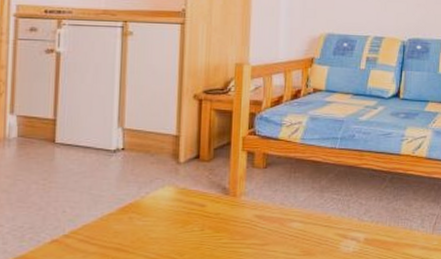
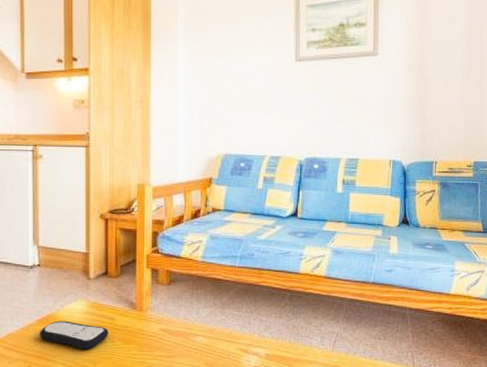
remote control: none [119,209,198,240] -> present [39,320,109,349]

